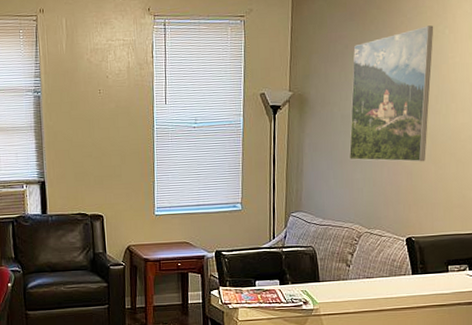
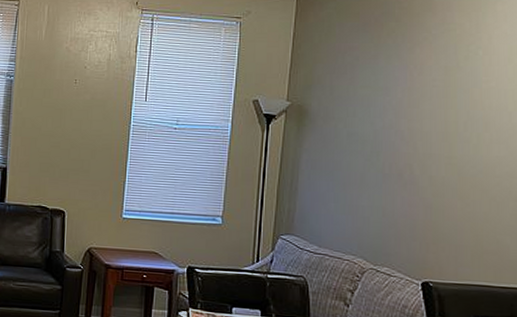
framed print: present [349,25,434,162] -> none [355,44,465,196]

